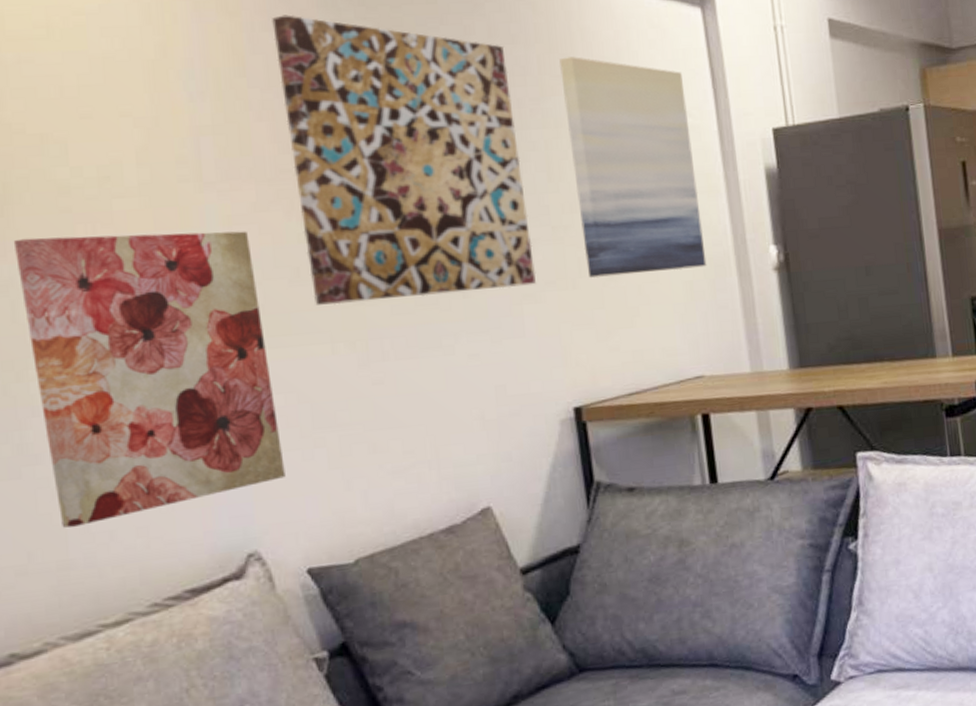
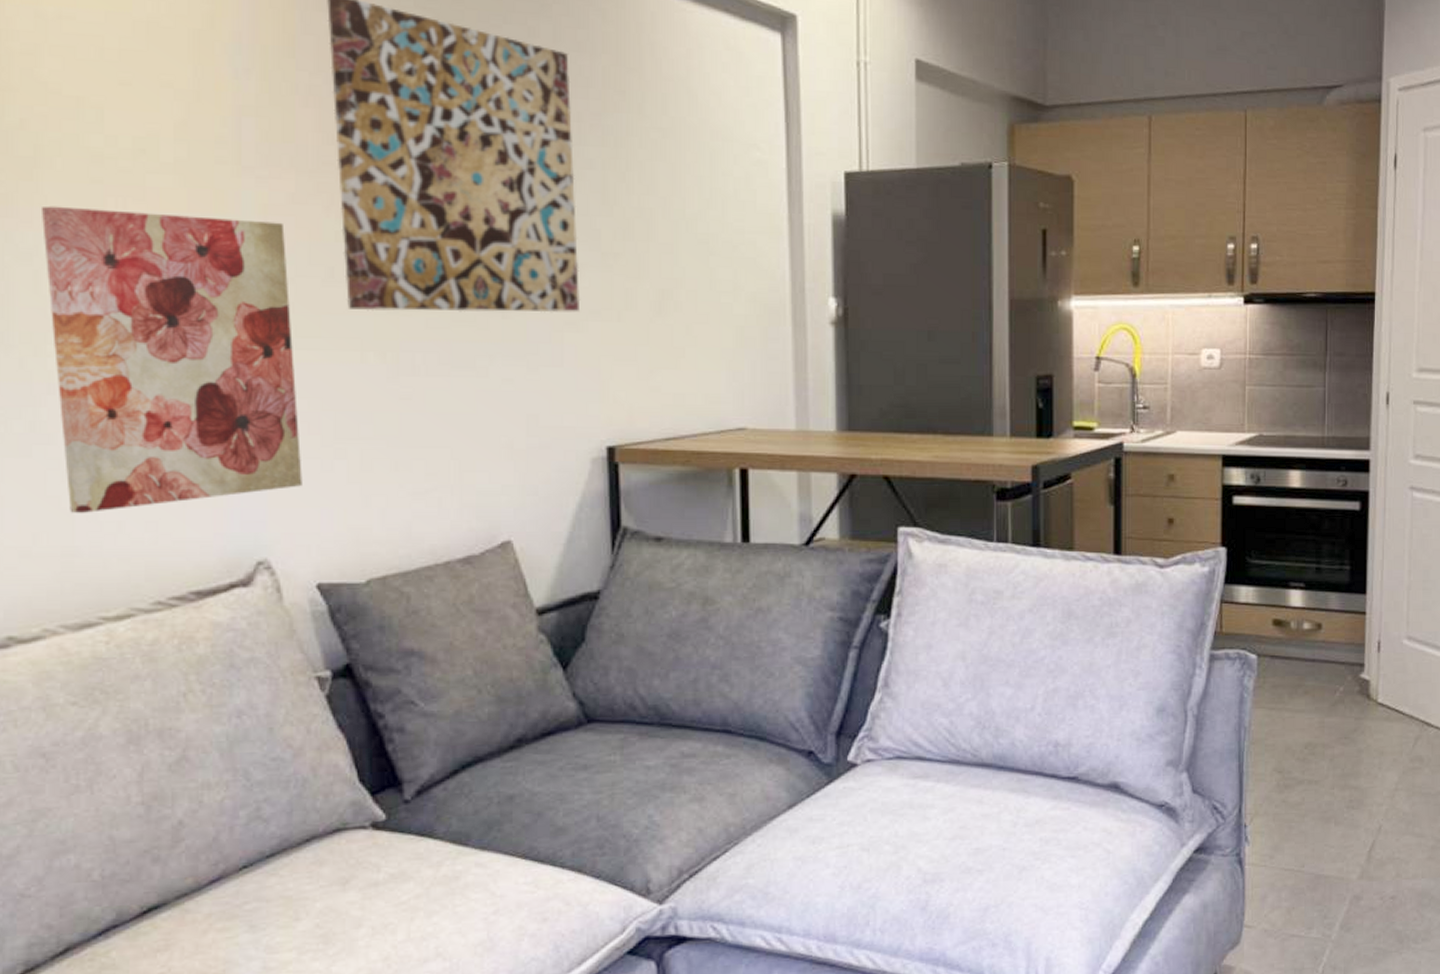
wall art: present [559,57,707,278] -> none [626,72,761,314]

